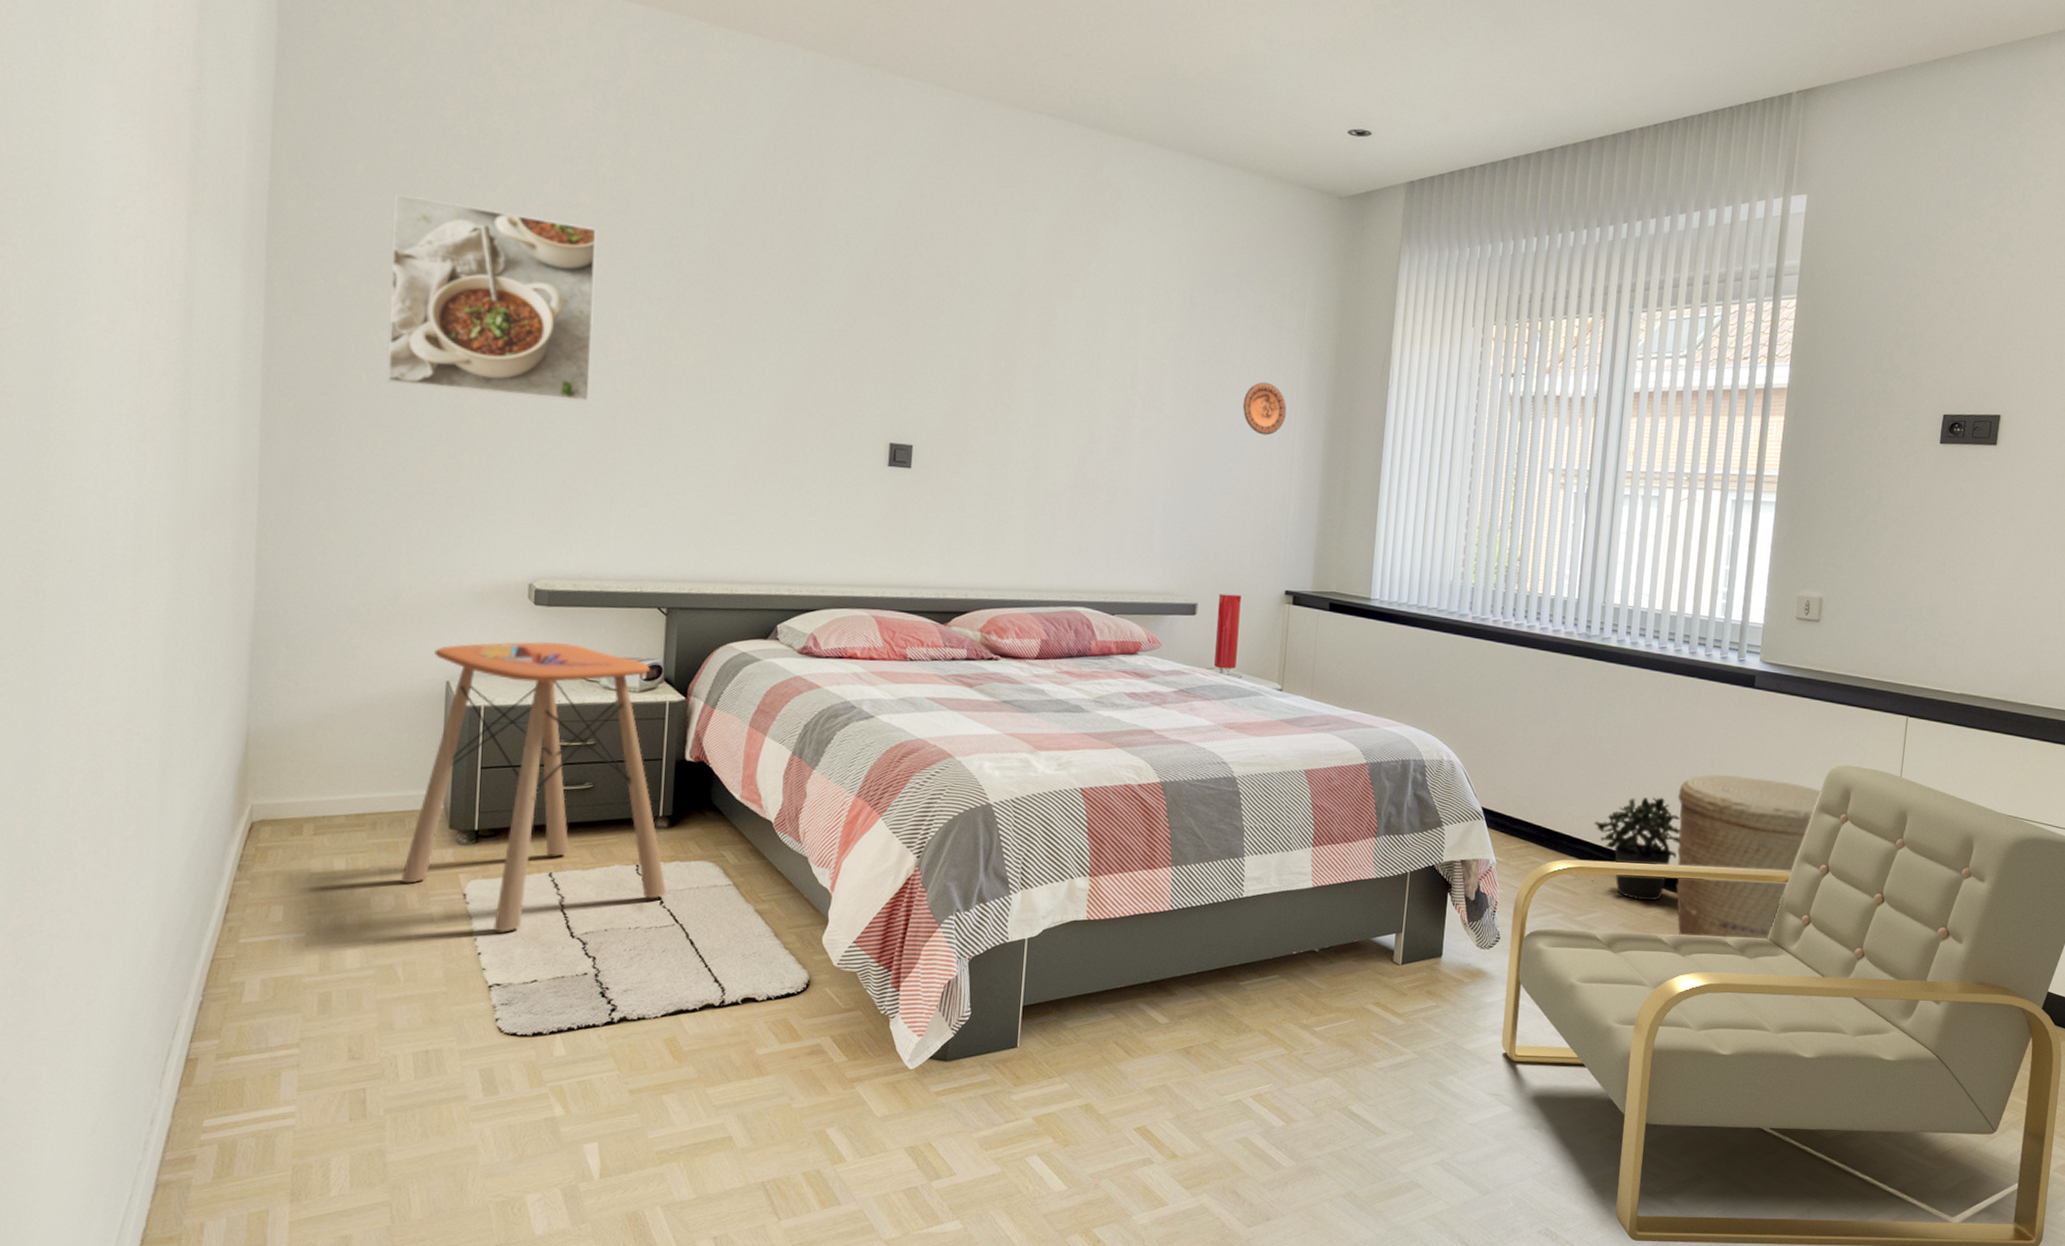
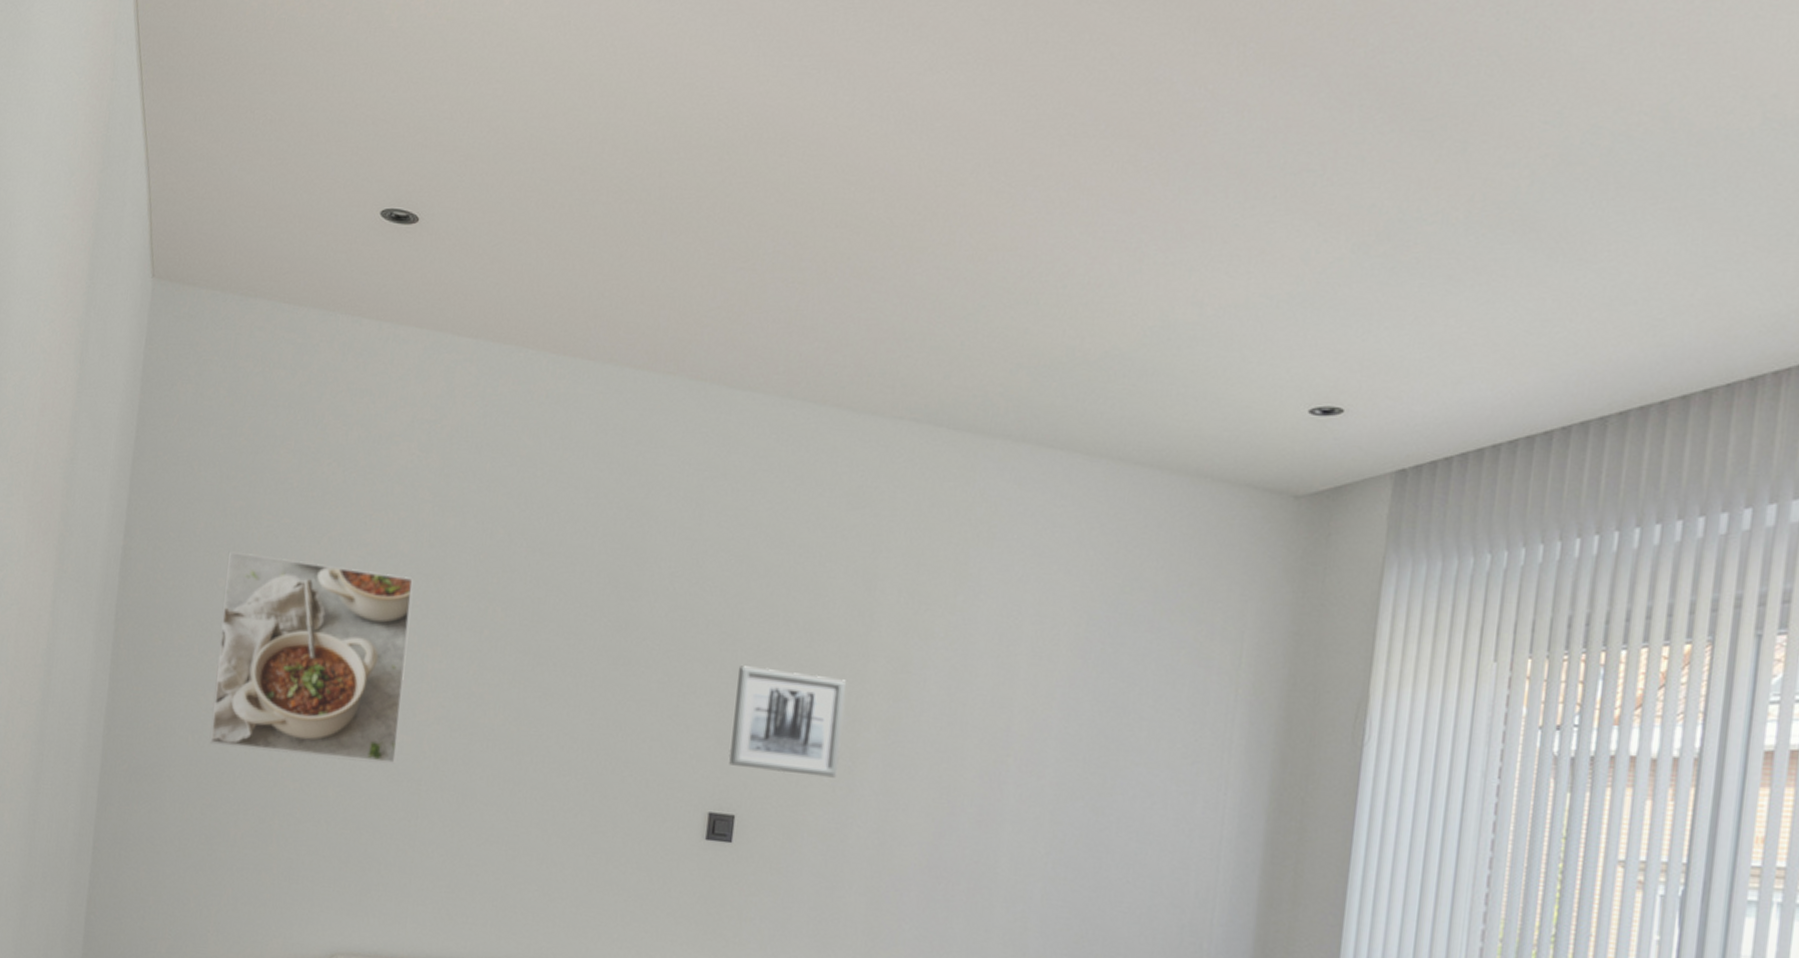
wall art: none [905,317,1003,413] -> present [728,666,846,778]
decorative plate: present [1242,382,1287,436] -> none [1152,739,1214,808]

